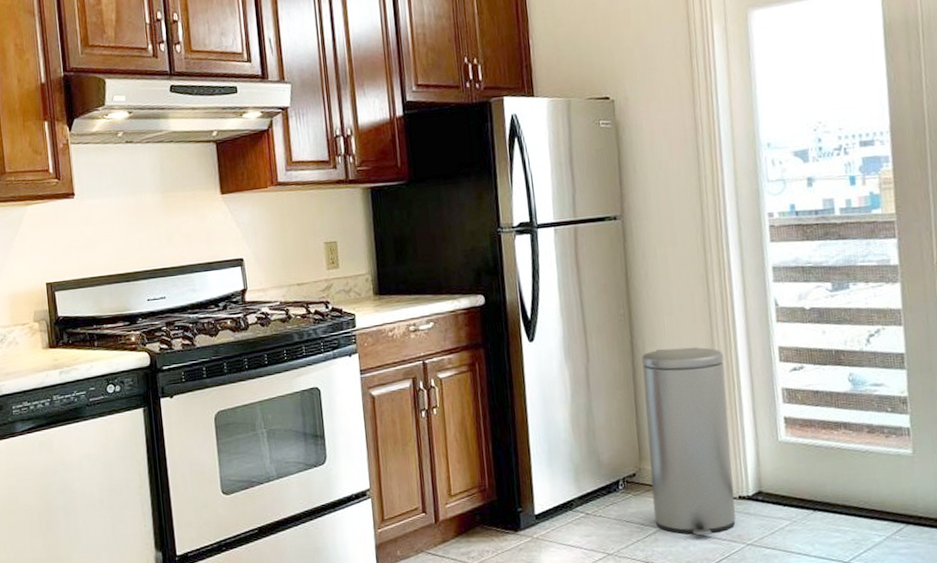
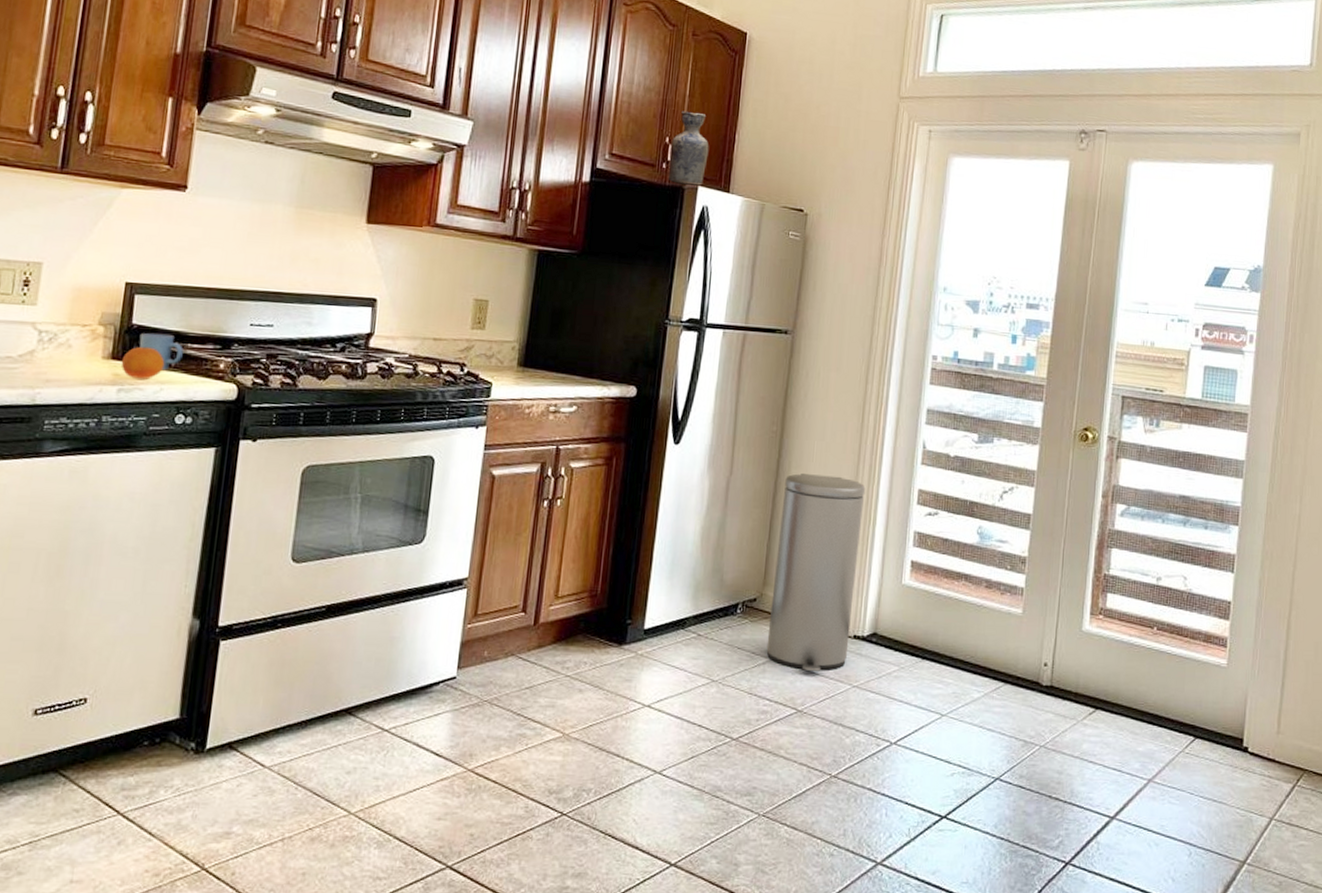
fruit: none [57,333,90,361] -> present [121,346,165,380]
mug: none [66,319,102,352] -> present [139,332,184,372]
ceramic jug: none [469,27,508,100] -> present [667,110,709,186]

